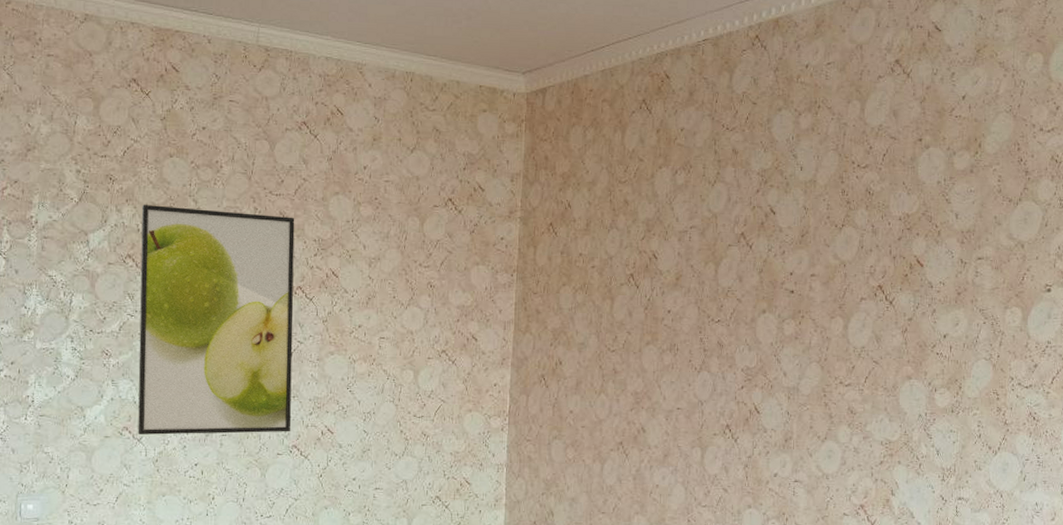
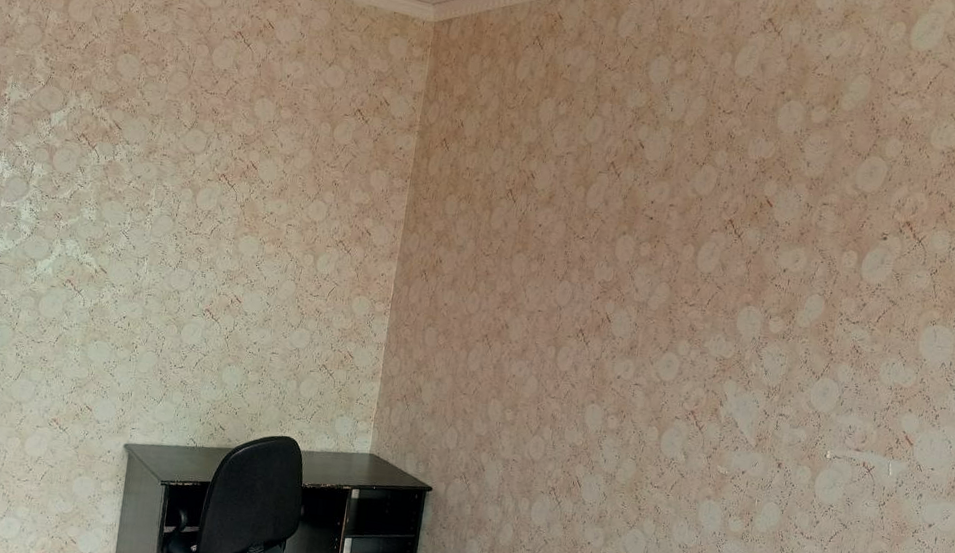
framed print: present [137,205,295,435] -> none [78,92,225,298]

